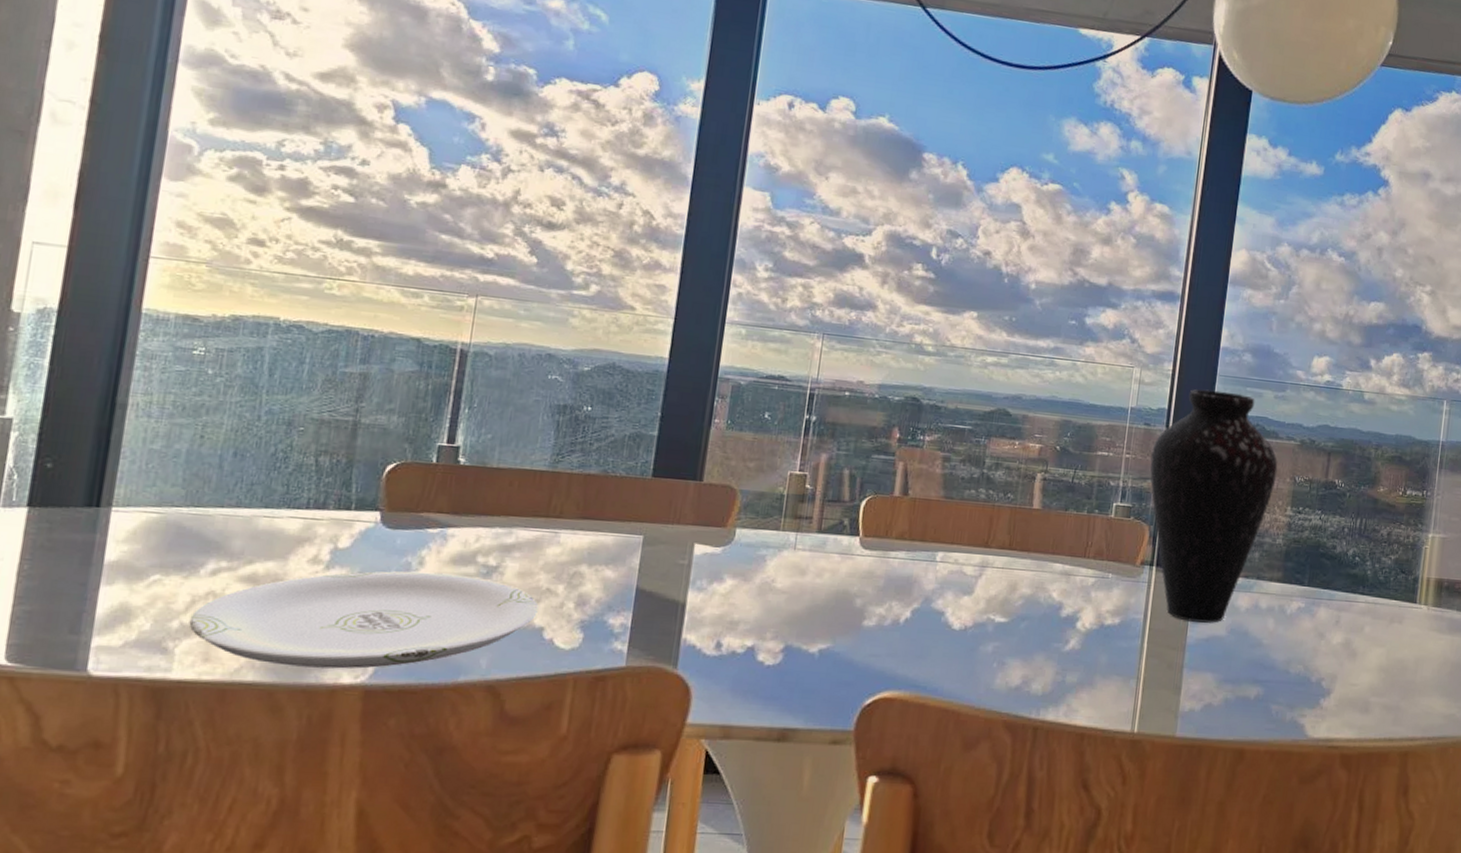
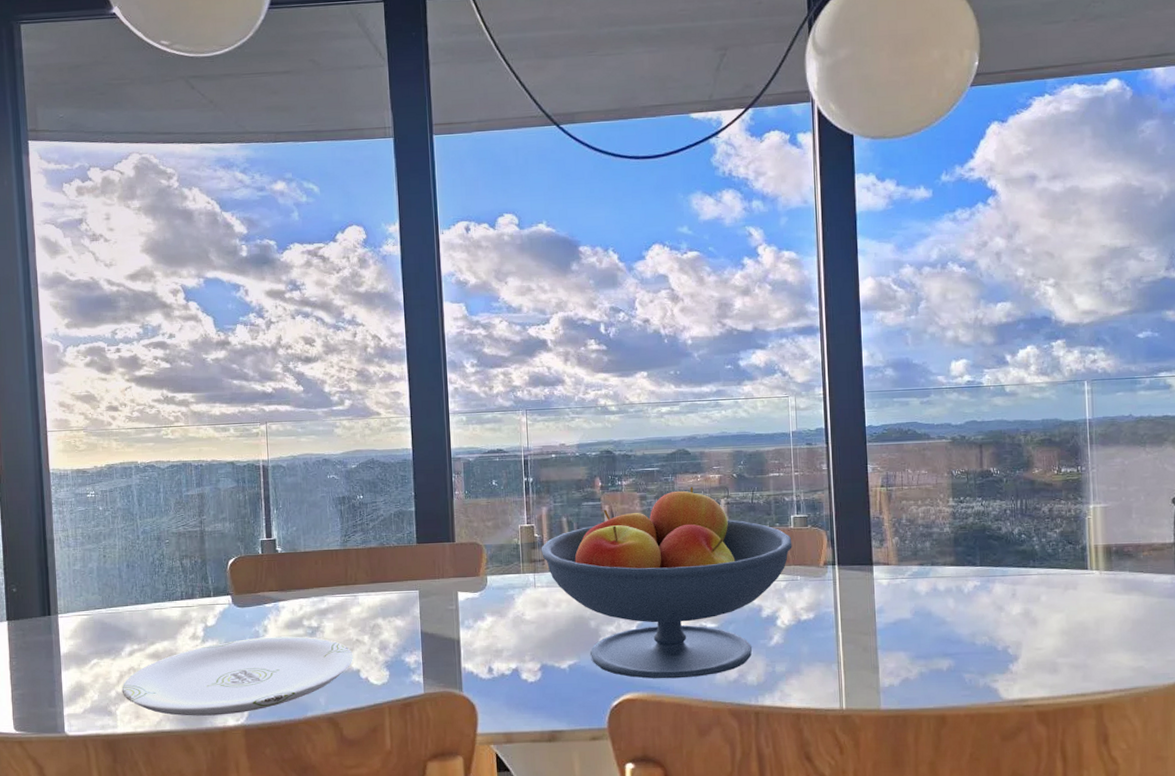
fruit bowl: none [810,454,1110,679] -> present [541,486,792,679]
vase: present [1150,389,1278,623] -> none [817,404,935,609]

